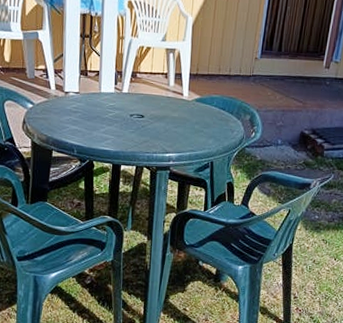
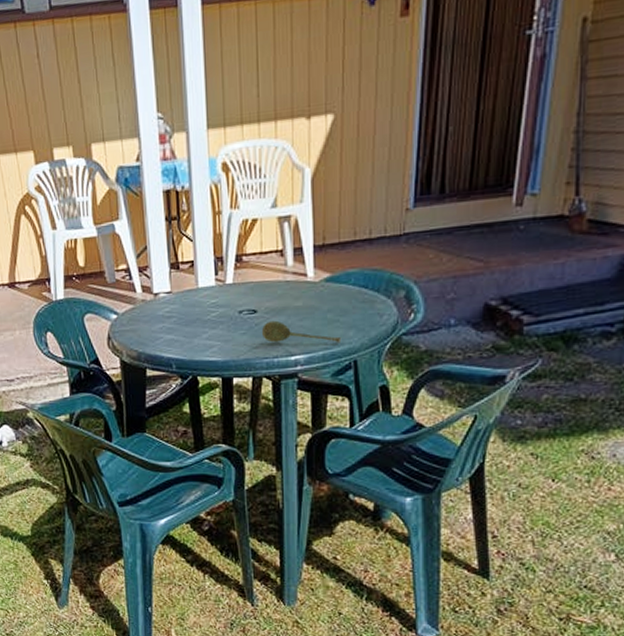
soupspoon: none [145,125,204,148] -> present [261,320,342,344]

